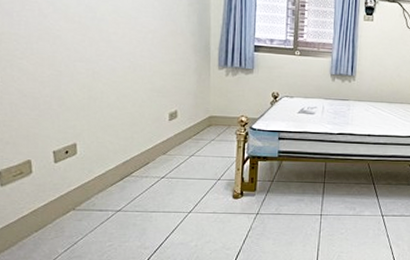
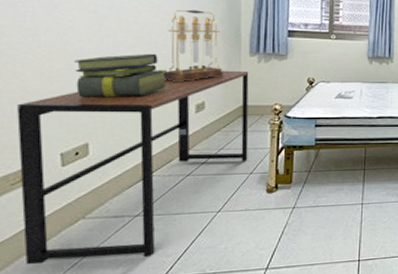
desk: none [16,82,218,248] -> present [17,70,249,265]
stack of books: none [62,63,144,103] -> present [73,53,168,98]
table lamp: none [140,22,195,91] -> present [163,9,224,82]

